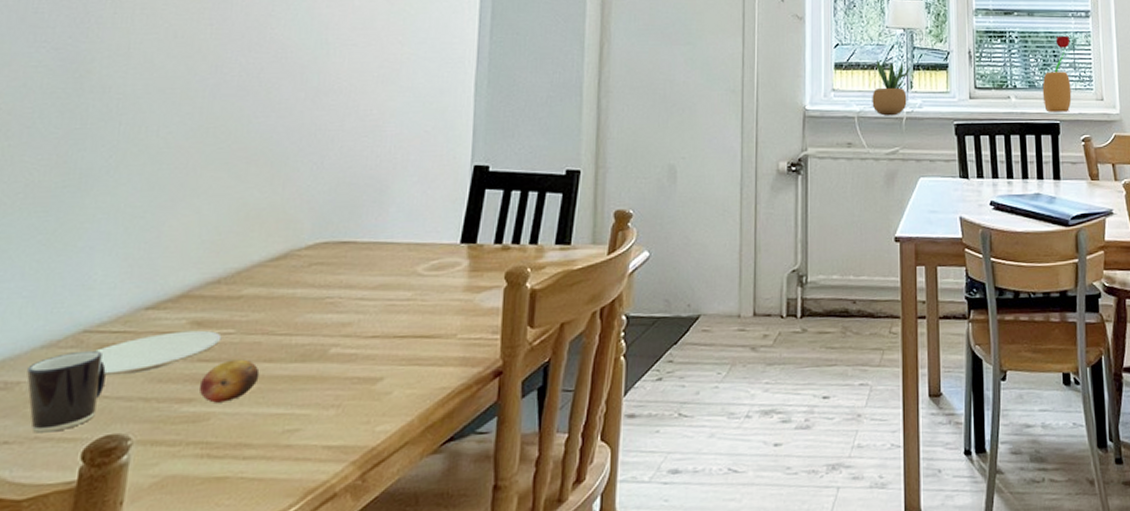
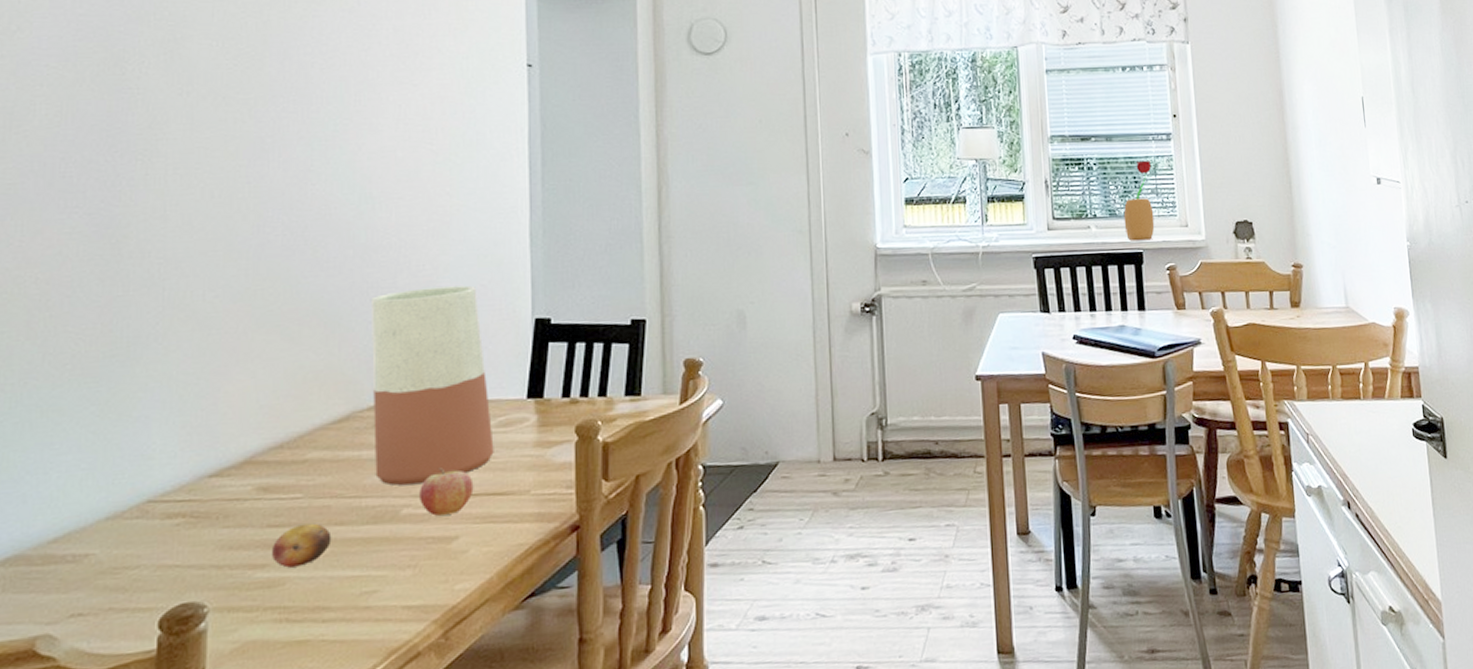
mug: present [26,350,106,433] -> none [94,519,175,604]
plate: present [95,330,222,376] -> none [161,495,290,546]
vase: none [307,131,425,324] -> present [370,285,494,486]
fruit: none [348,309,403,356] -> present [420,468,474,516]
potted plant: present [872,59,912,116] -> none [945,192,986,251]

